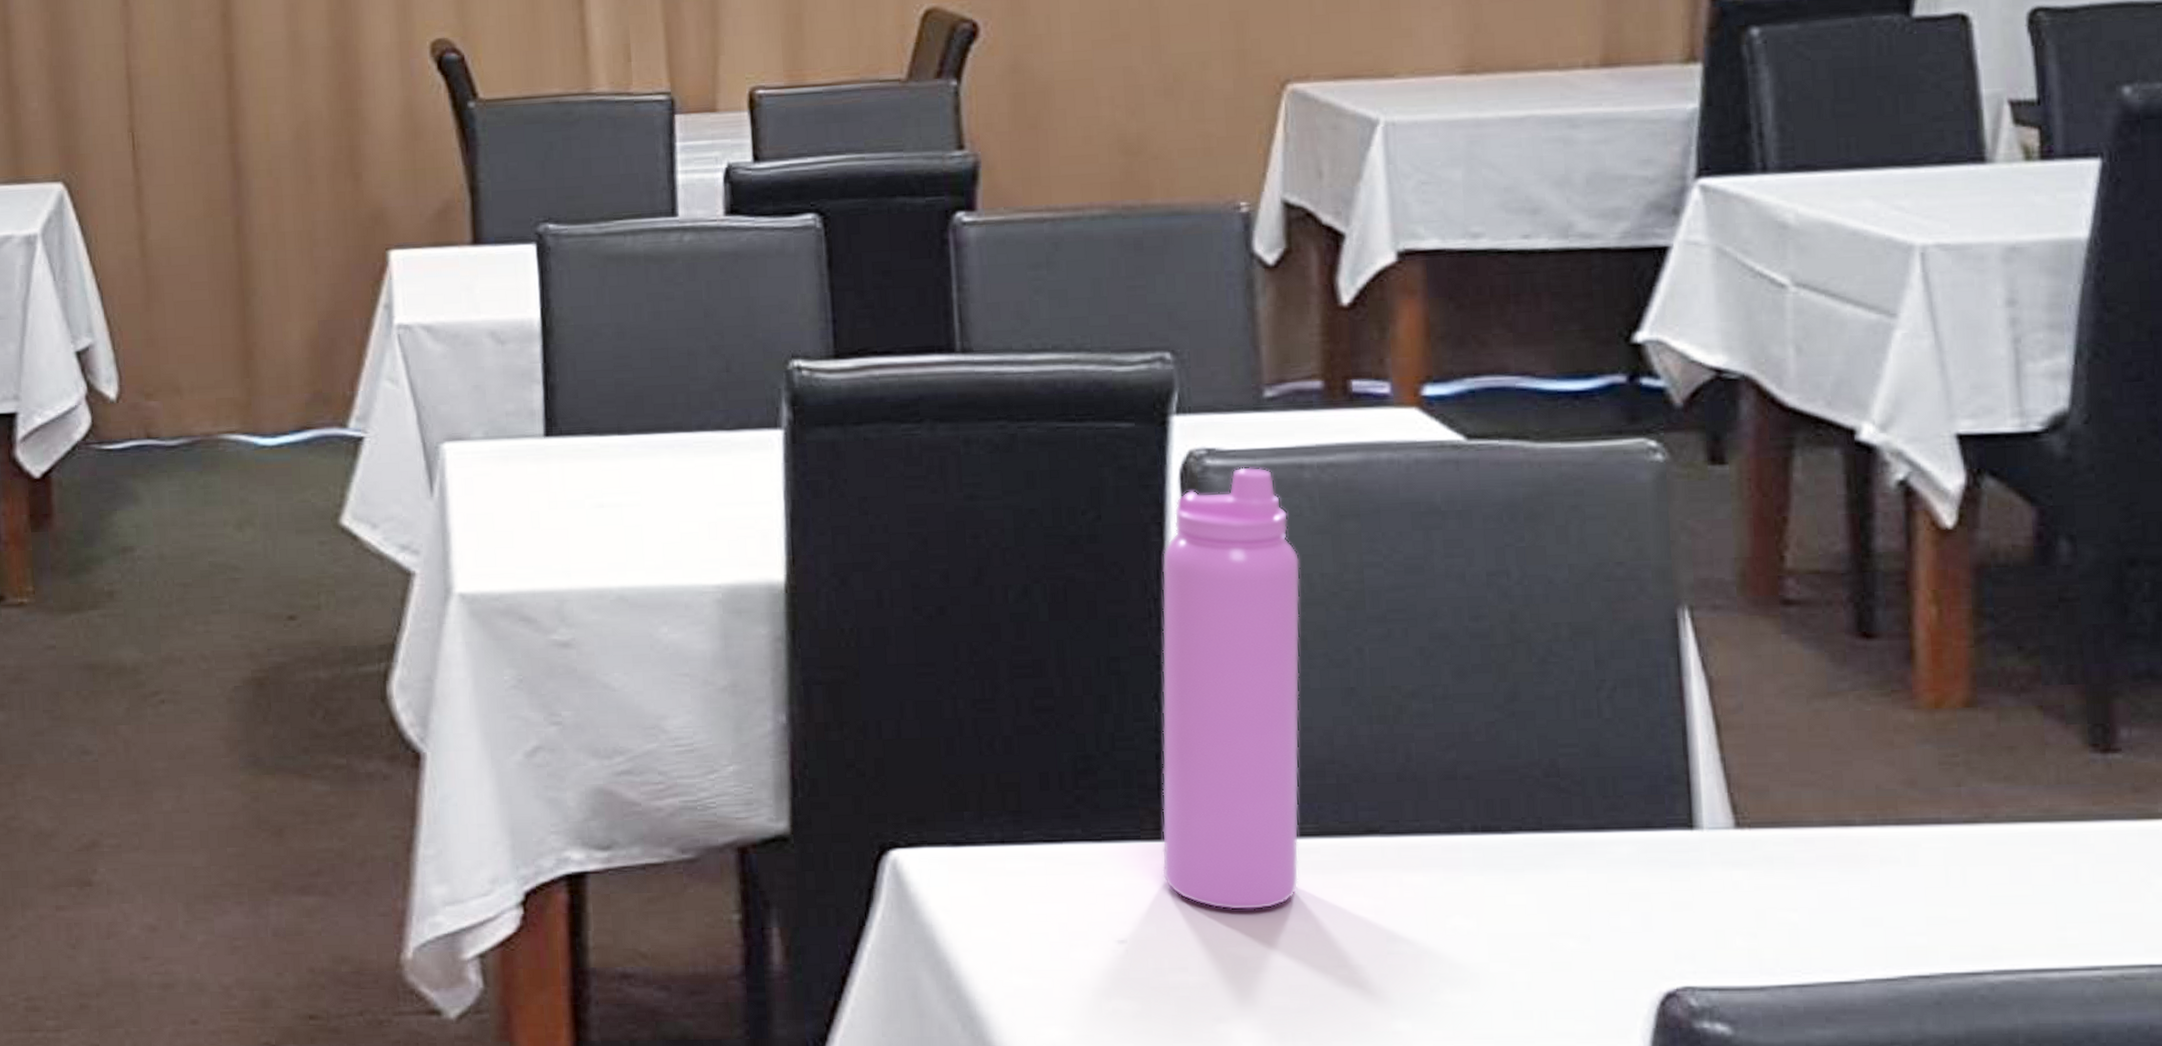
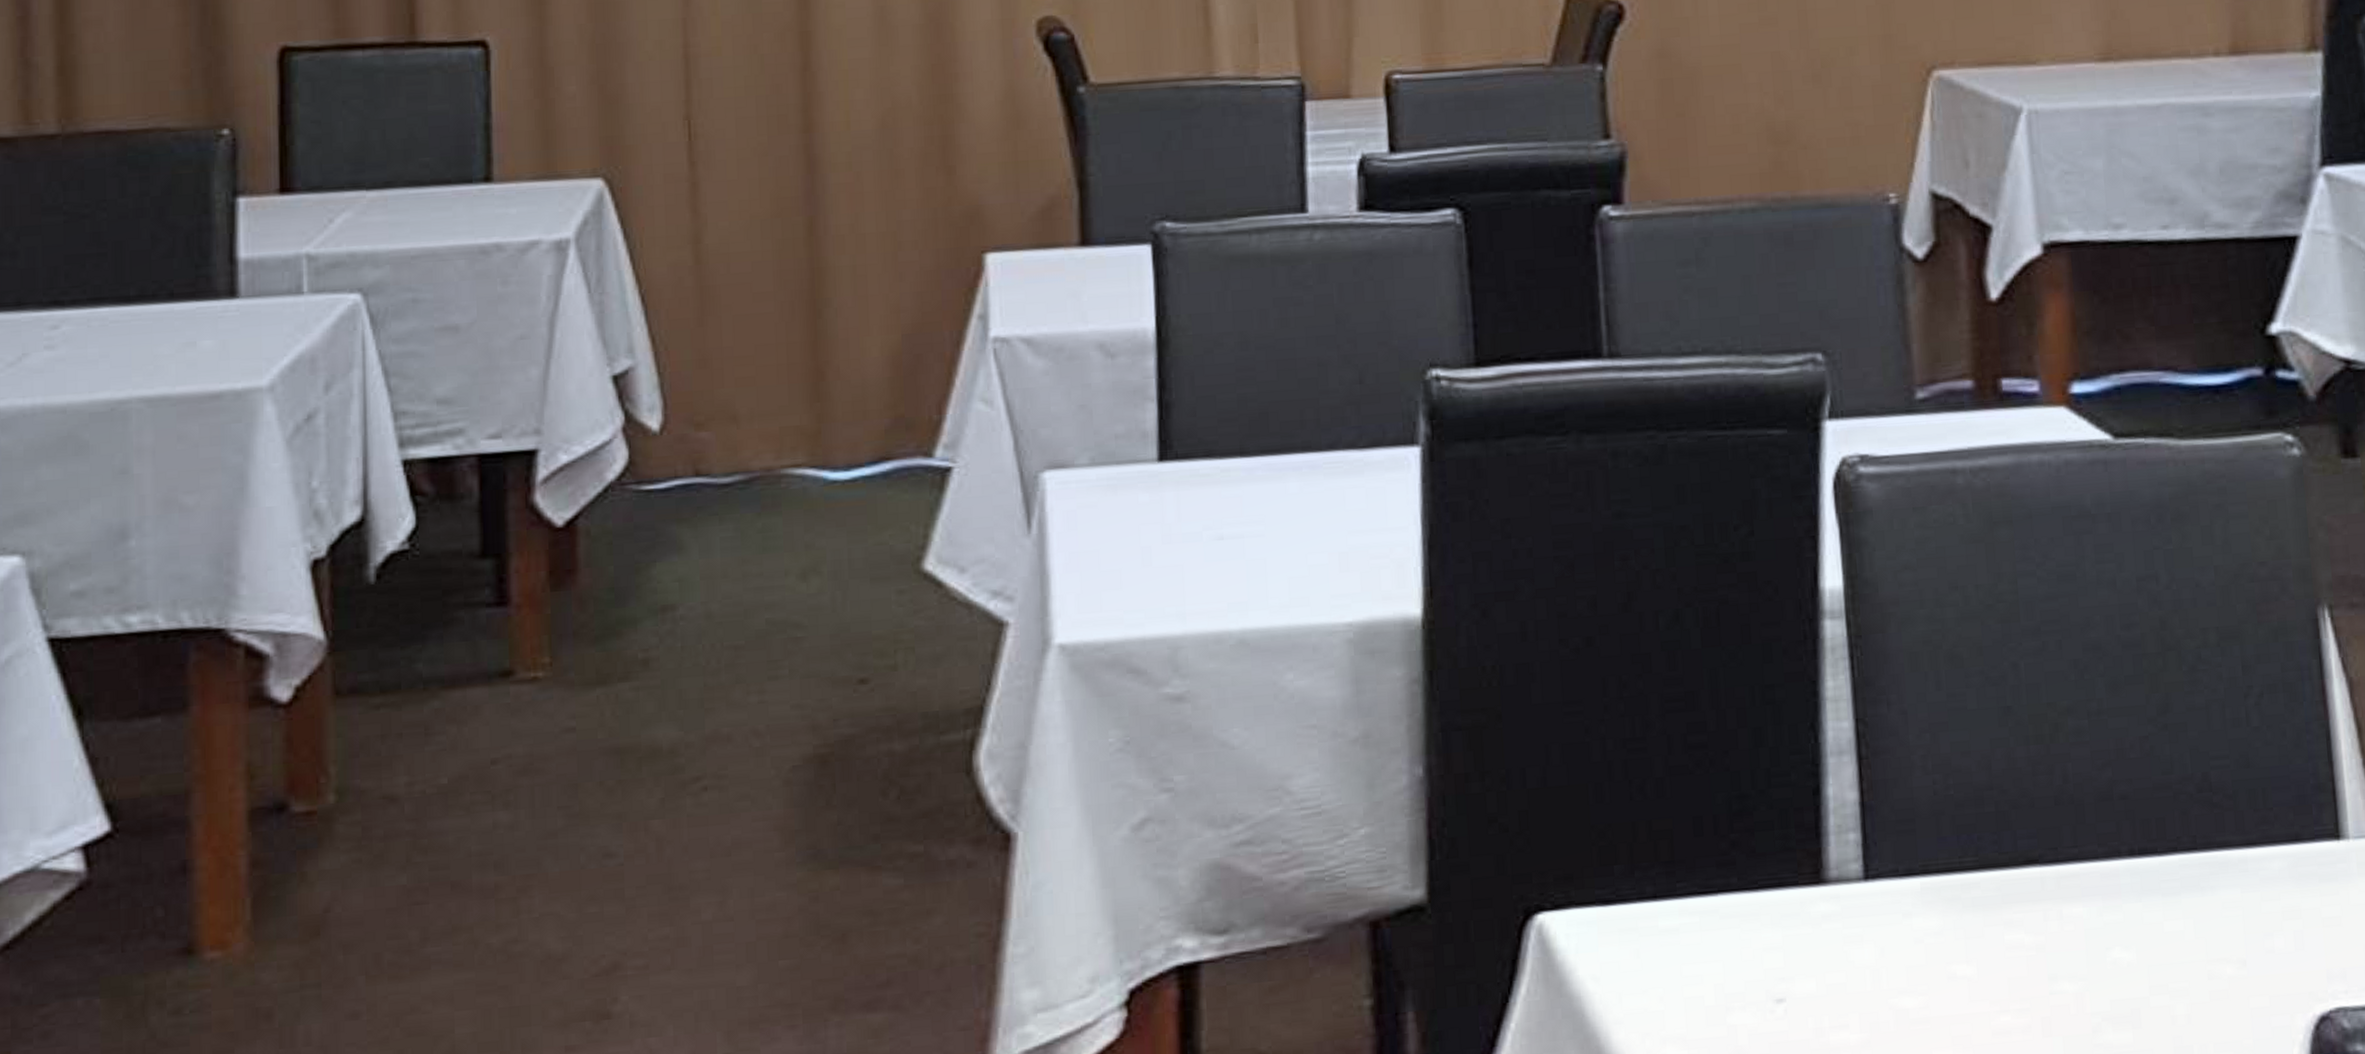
water bottle: present [1162,467,1301,911] -> none [1816,473,1960,958]

